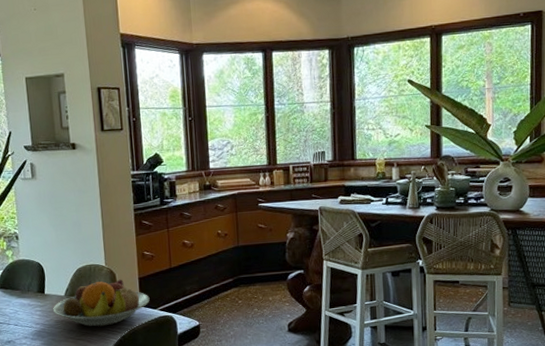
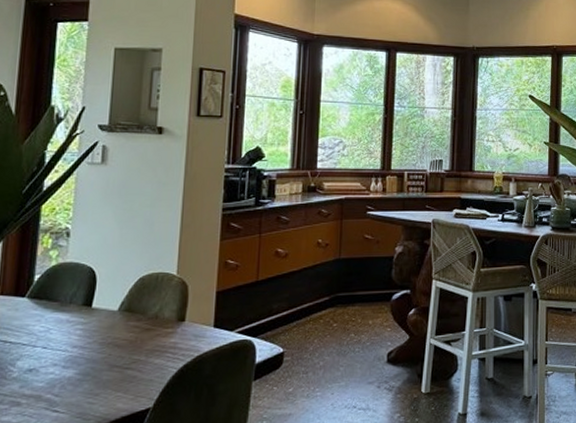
fruit bowl: present [53,279,150,327] -> none [99,292,227,352]

